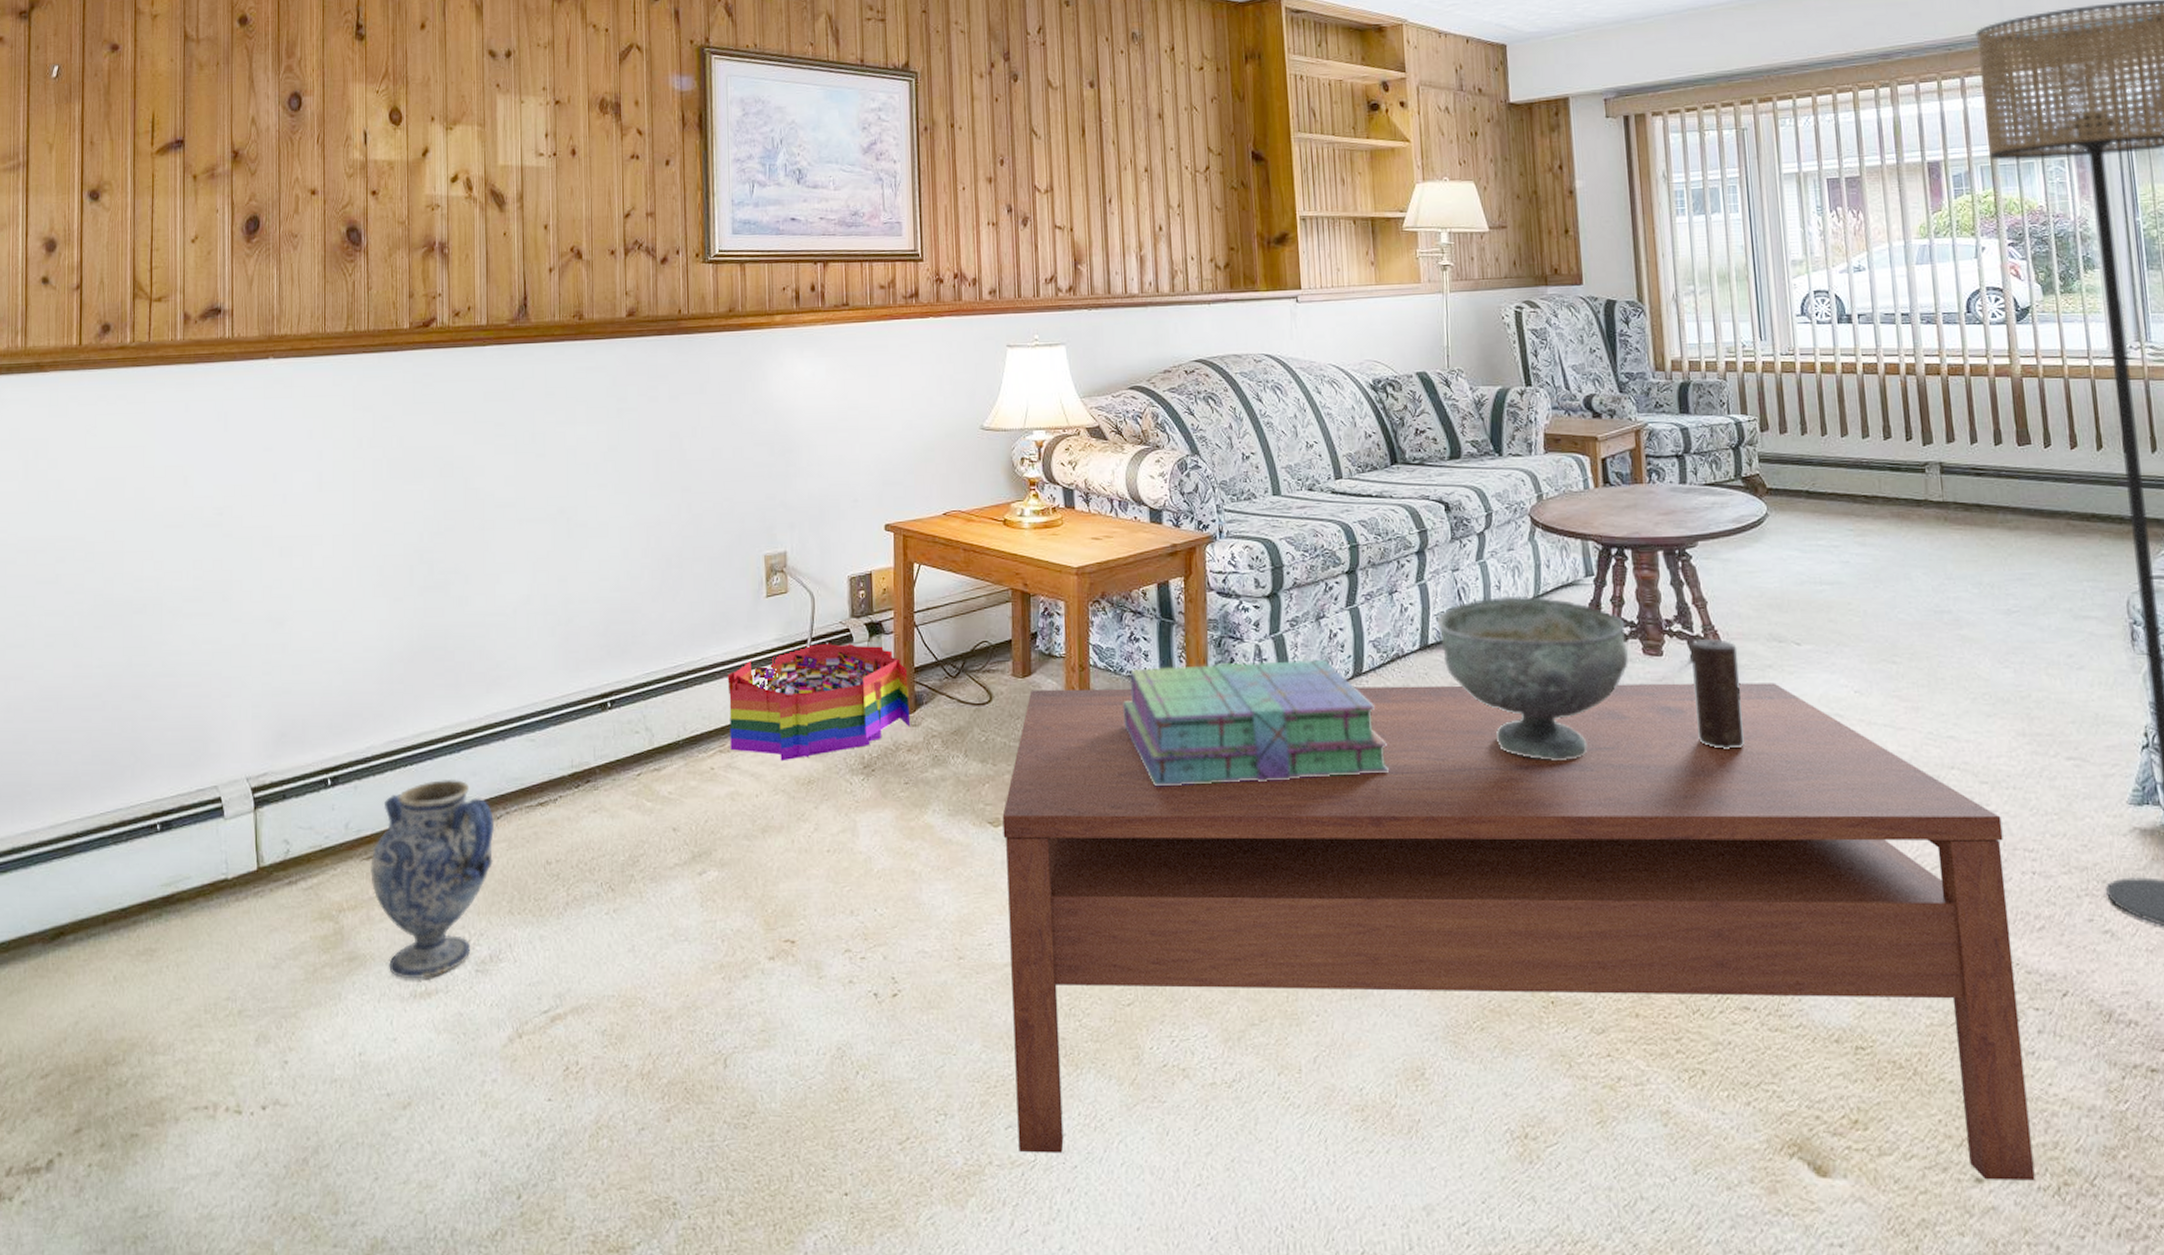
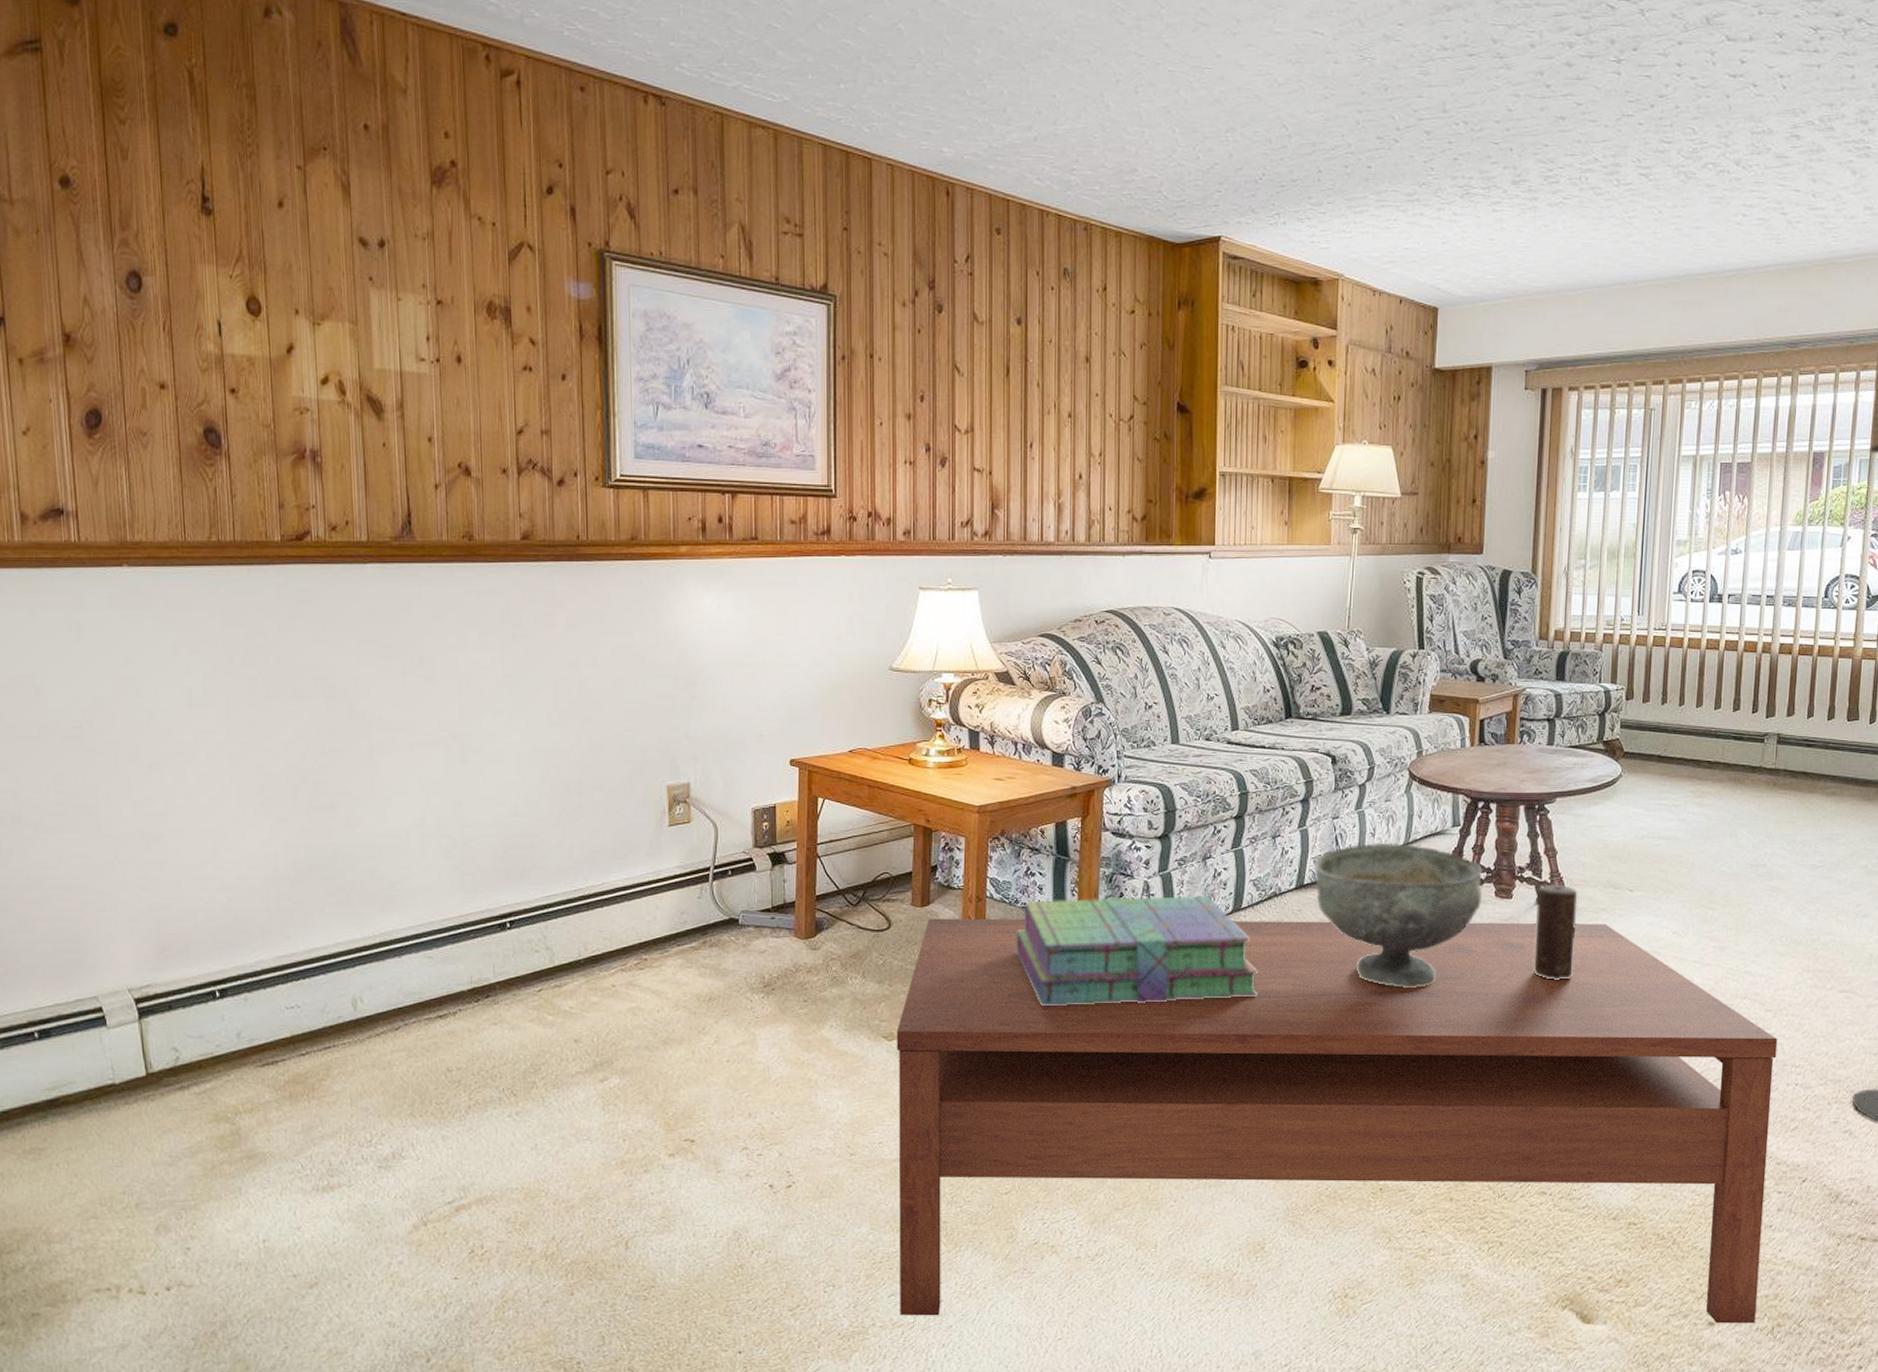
ceramic jug: present [371,778,495,979] -> none [265,992,394,1175]
storage bin: present [727,643,911,762] -> none [629,871,811,980]

